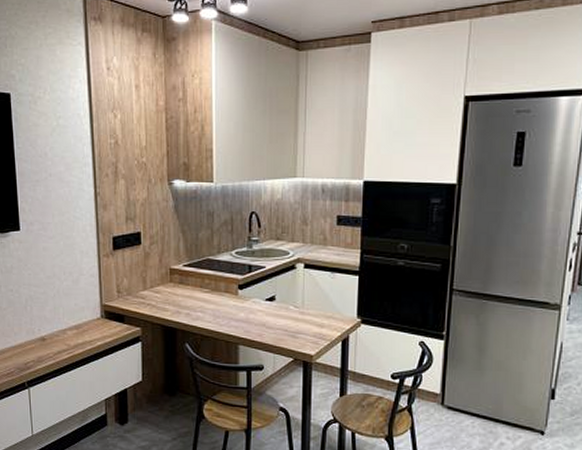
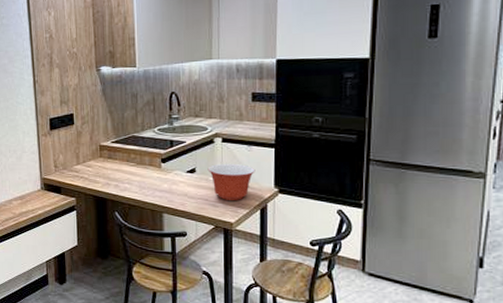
mixing bowl: none [288,291,338,331] -> present [207,163,255,200]

